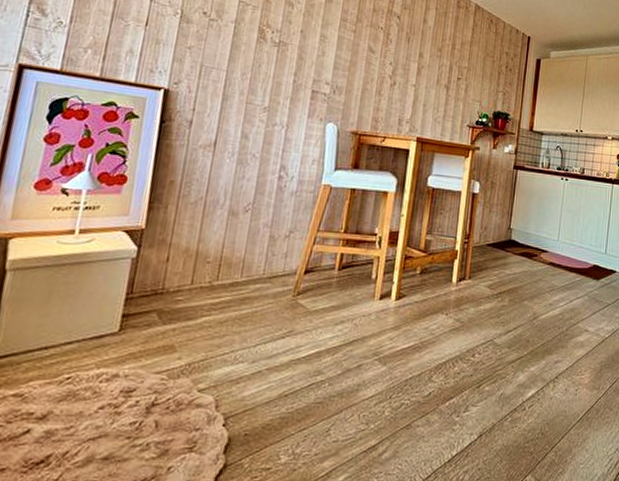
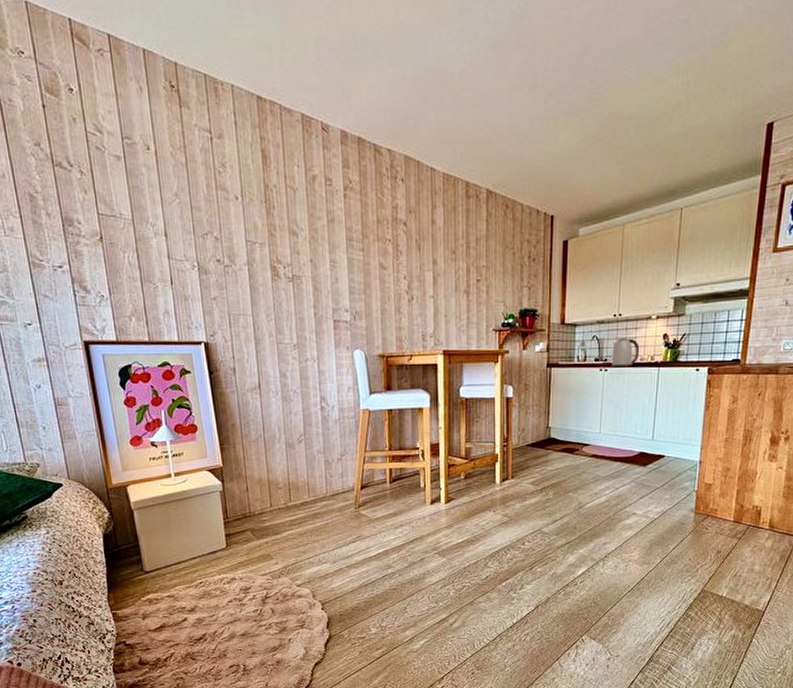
kettle: none [572,152,597,180] -> present [612,338,640,368]

